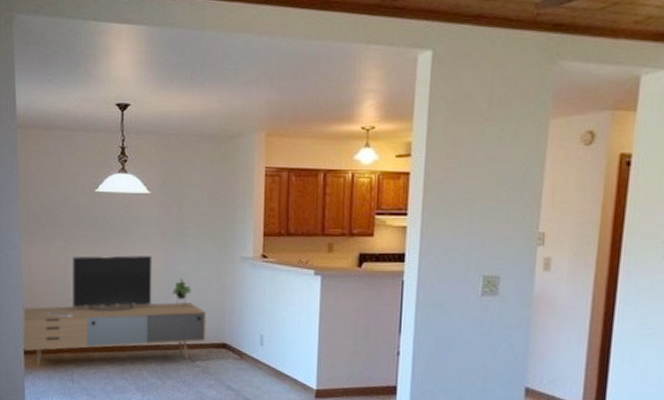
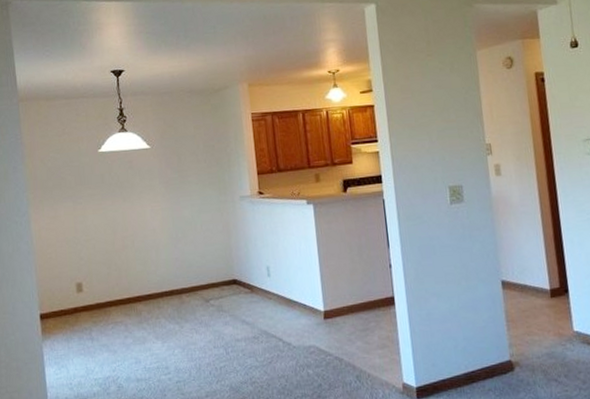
media console: present [22,255,207,366] -> none [35,206,217,329]

